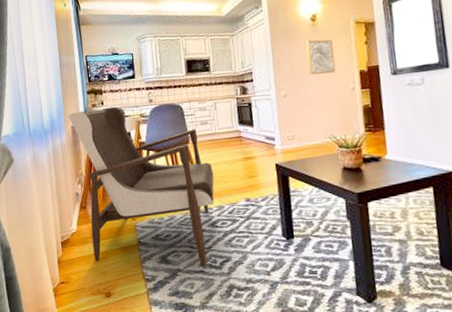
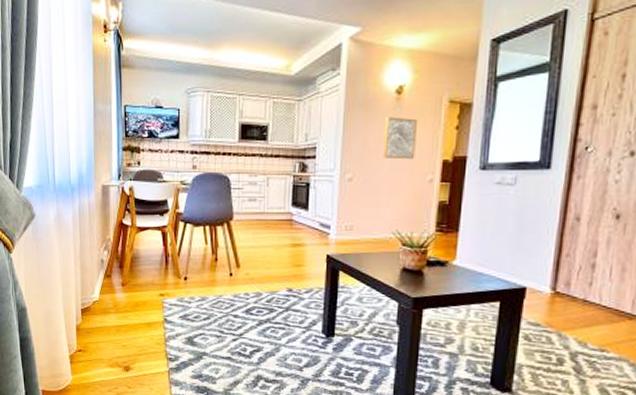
armchair: present [67,107,214,266] -> none [98,170,256,353]

